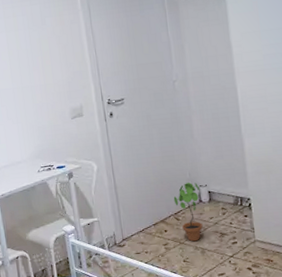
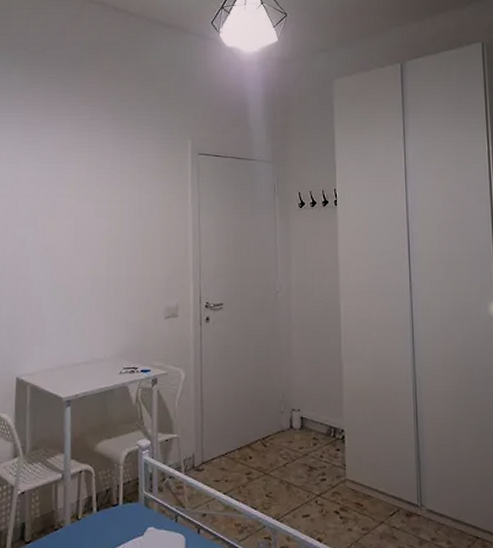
potted plant: present [173,182,203,242] -> none [263,405,292,474]

